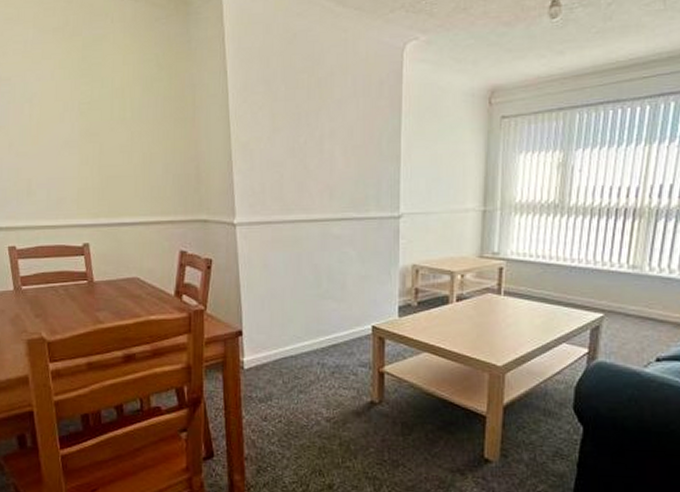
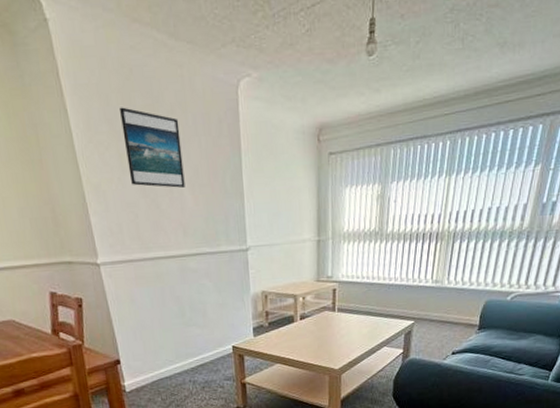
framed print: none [279,69,338,149] -> present [120,107,185,188]

